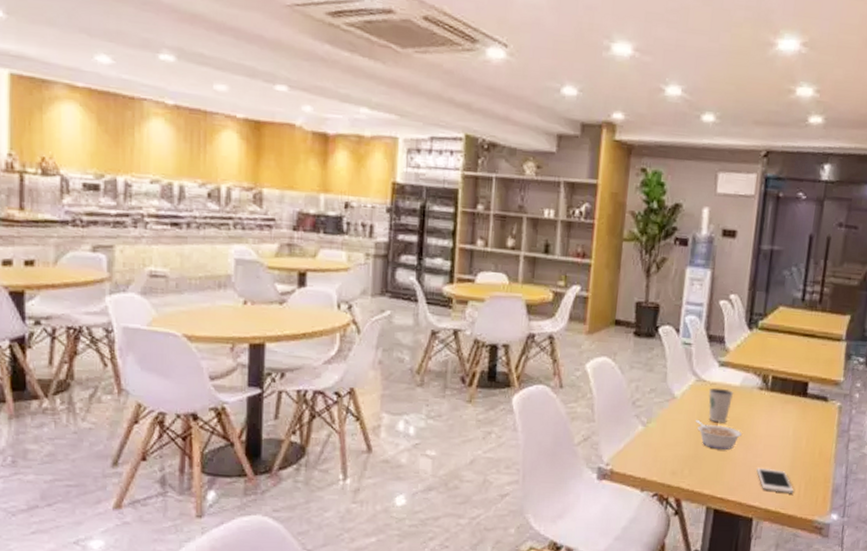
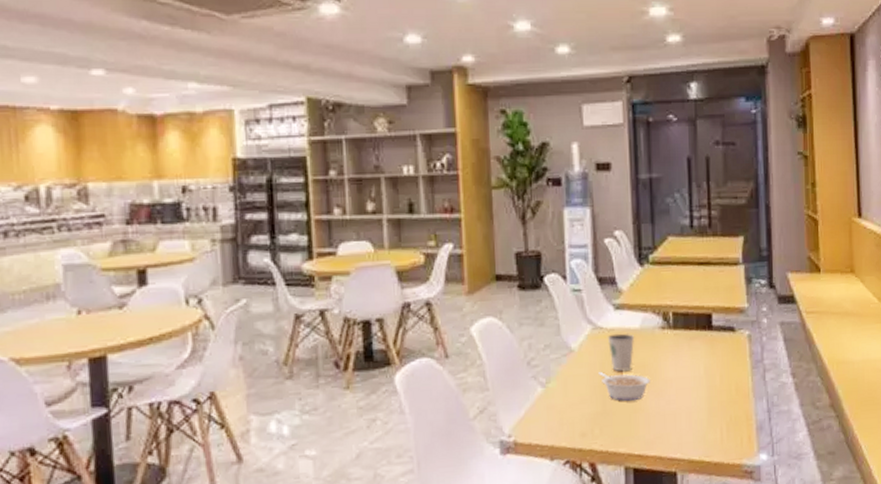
cell phone: present [756,467,794,493] -> none [672,413,716,439]

